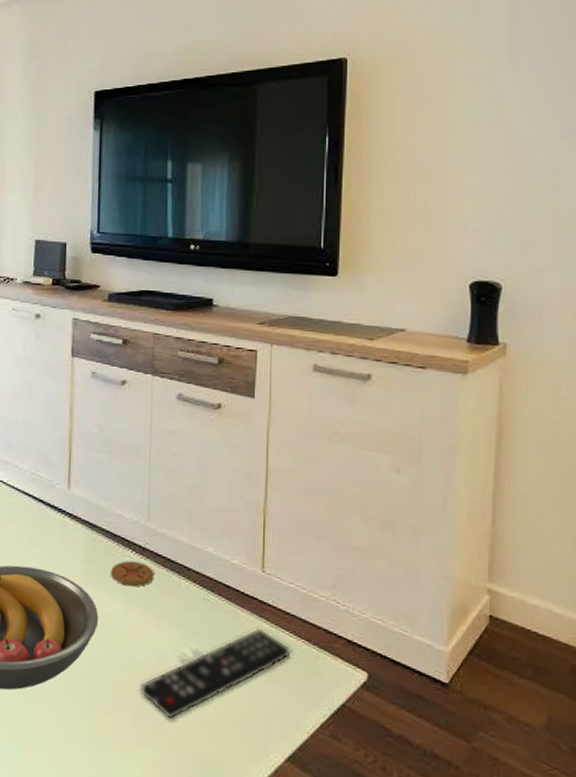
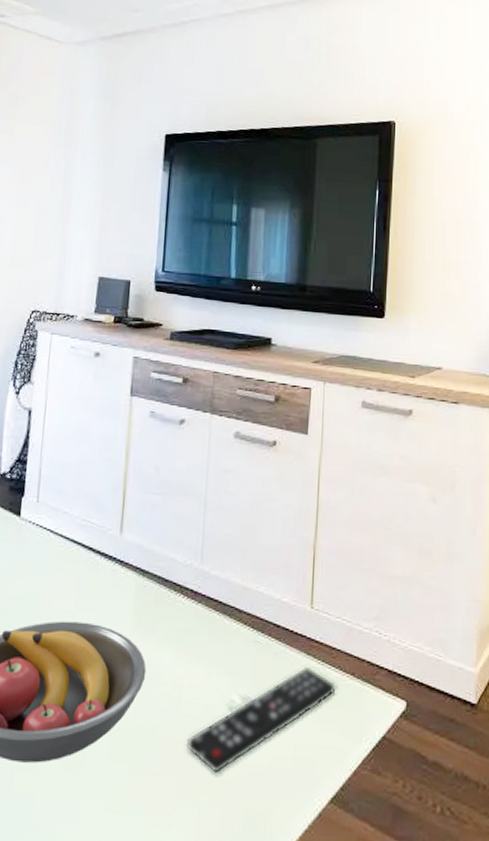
coaster: present [111,560,154,587] -> none [161,607,205,634]

